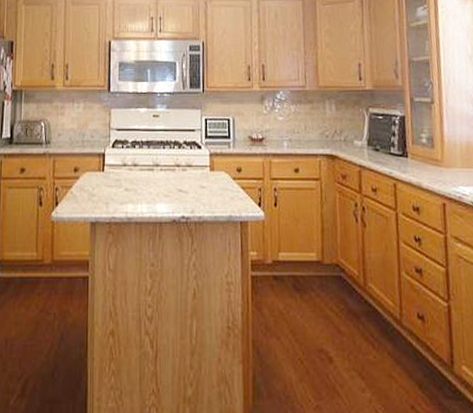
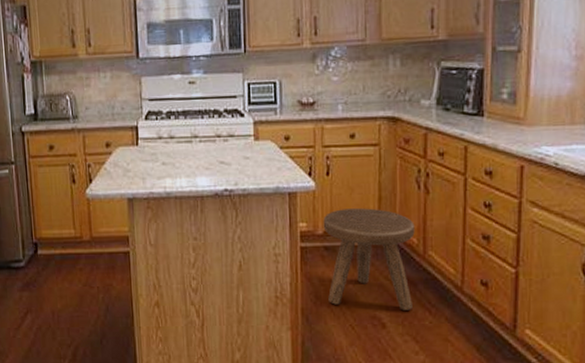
stool: none [272,239,357,344] -> present [323,208,415,311]

